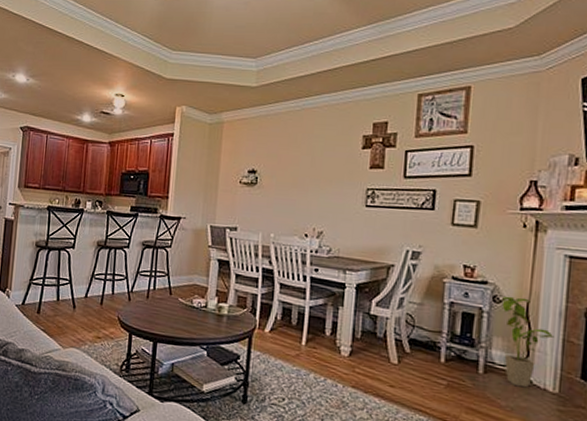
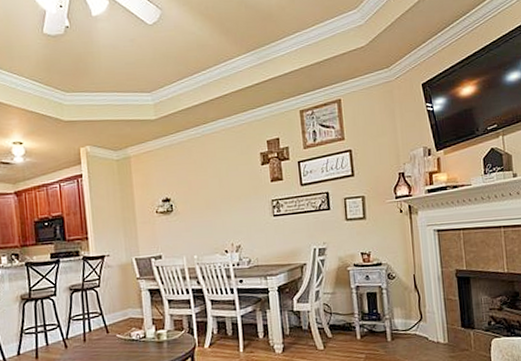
house plant: present [501,296,555,388] -> none [394,271,438,345]

